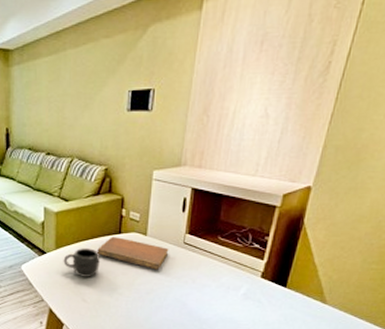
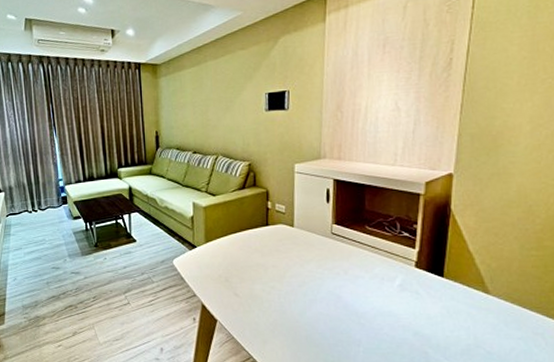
mug: present [63,248,100,277] -> none [213,241,250,270]
notebook: present [97,236,169,270] -> none [246,228,318,262]

